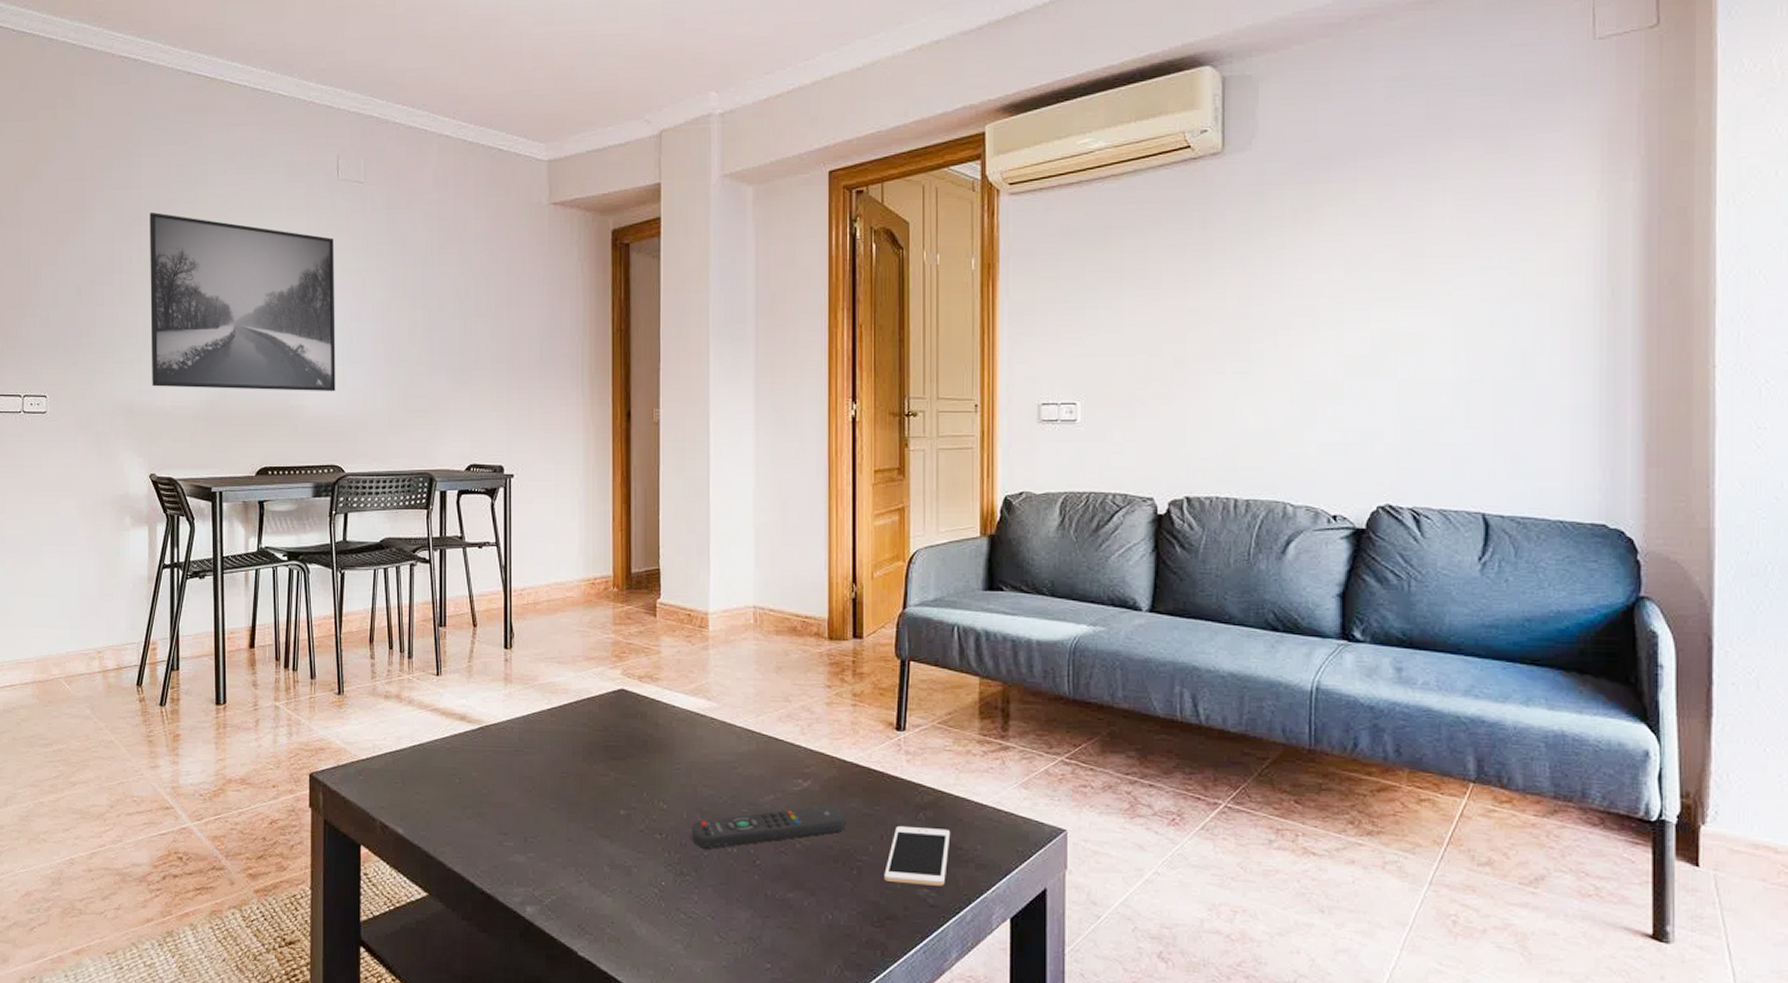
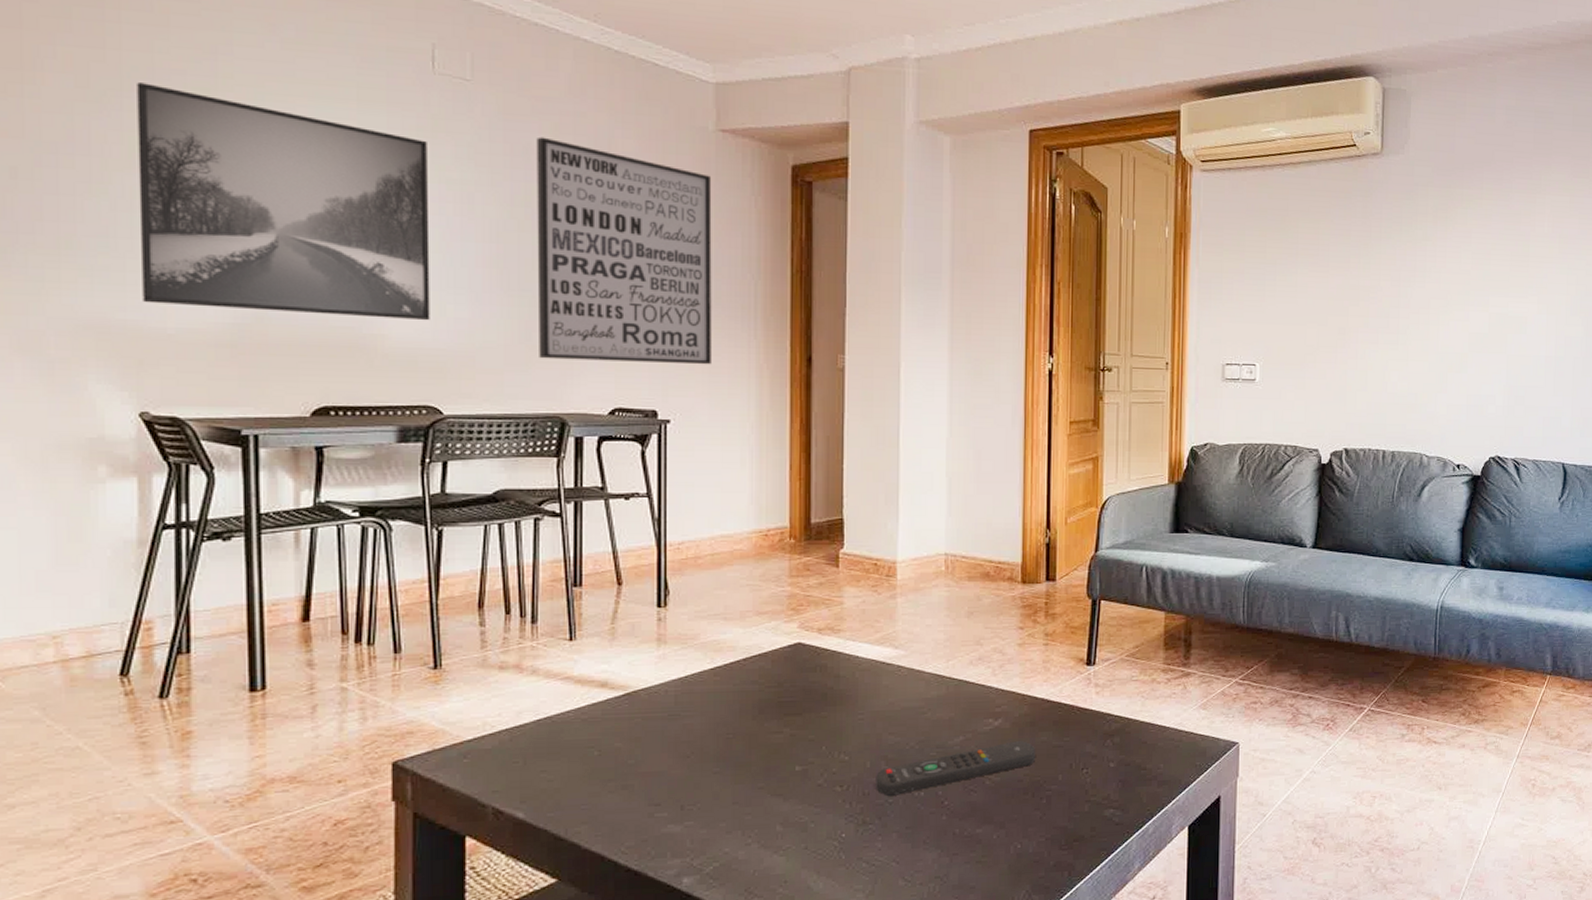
wall art: none [411,225,547,423] -> present [536,137,712,365]
cell phone: present [884,825,951,886] -> none [1072,752,1136,807]

